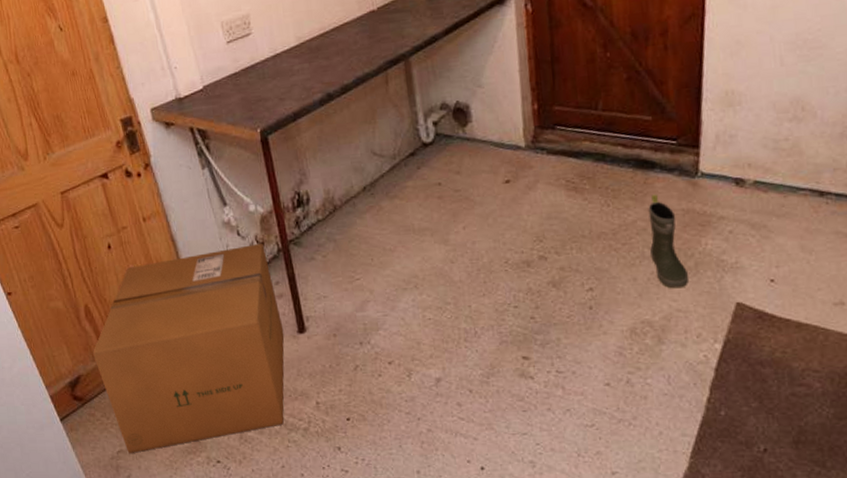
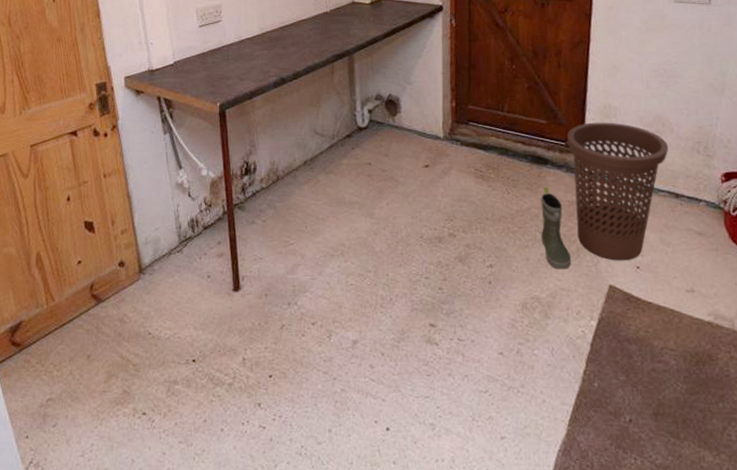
box: present [93,243,284,453] -> none [38,205,220,402]
laundry basket: none [679,111,811,275] -> present [567,122,669,261]

